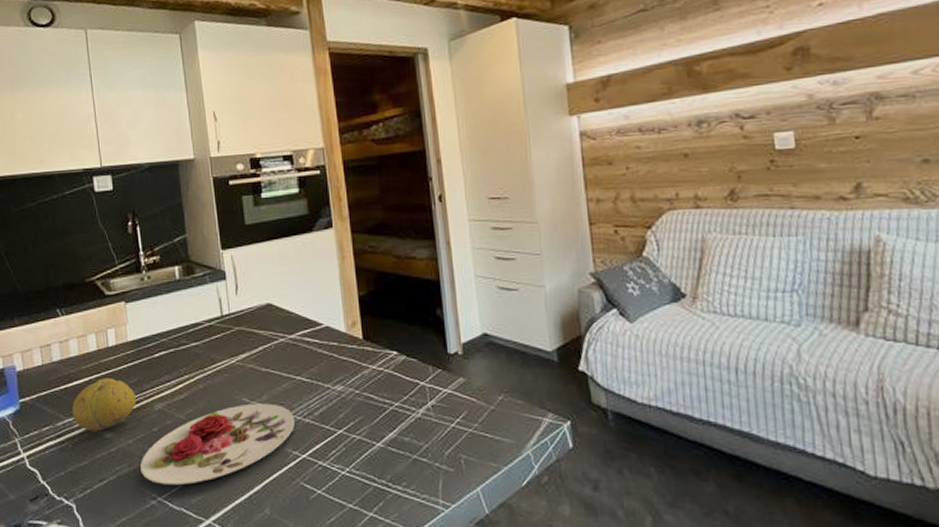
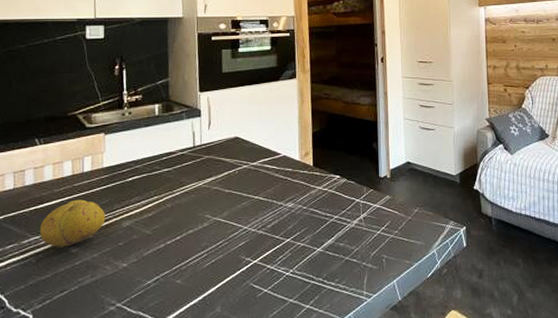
plate: present [140,403,296,486] -> none [103,219,251,293]

